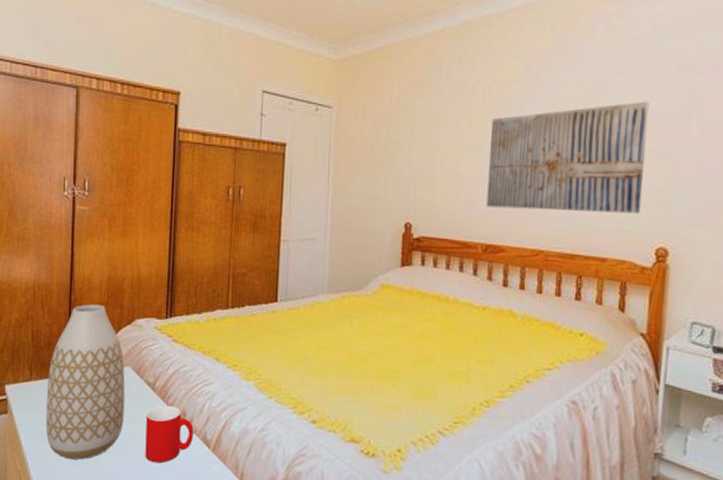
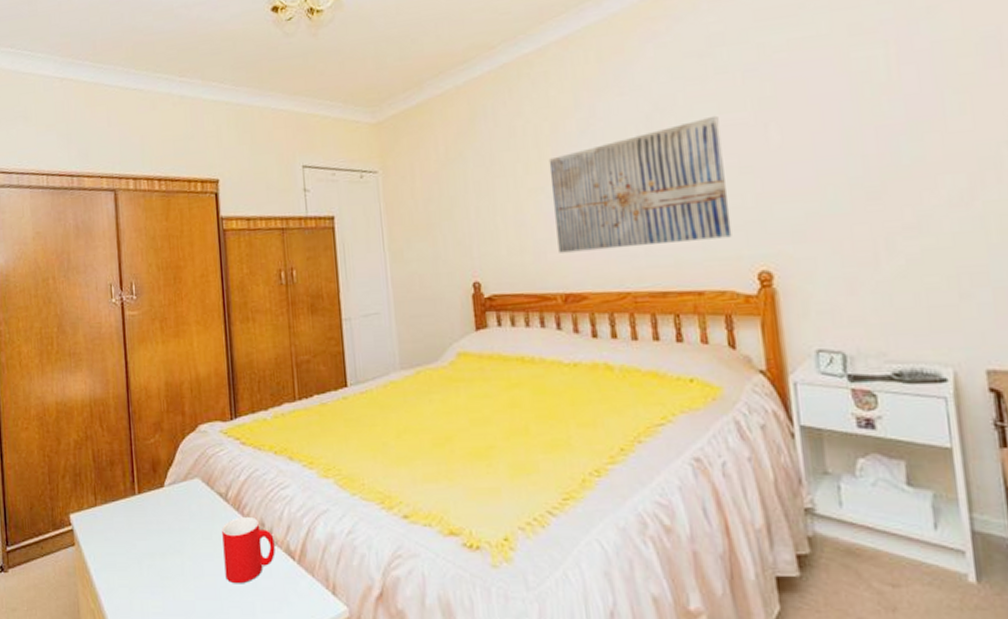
vase: present [45,304,125,460] -> none [113,414,199,589]

